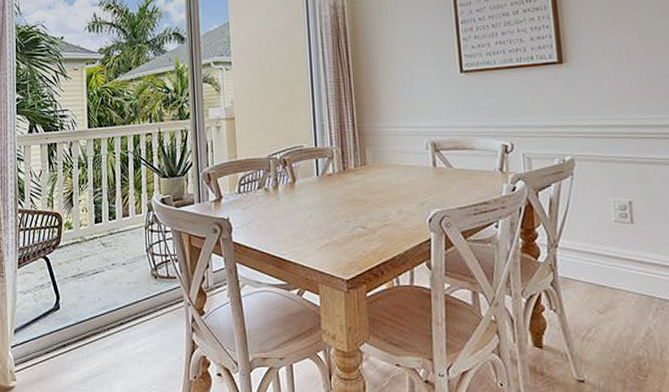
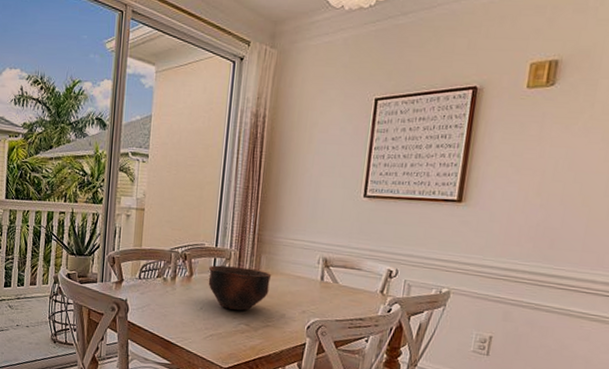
bowl: none [311,164,380,212] -> present [208,265,272,311]

